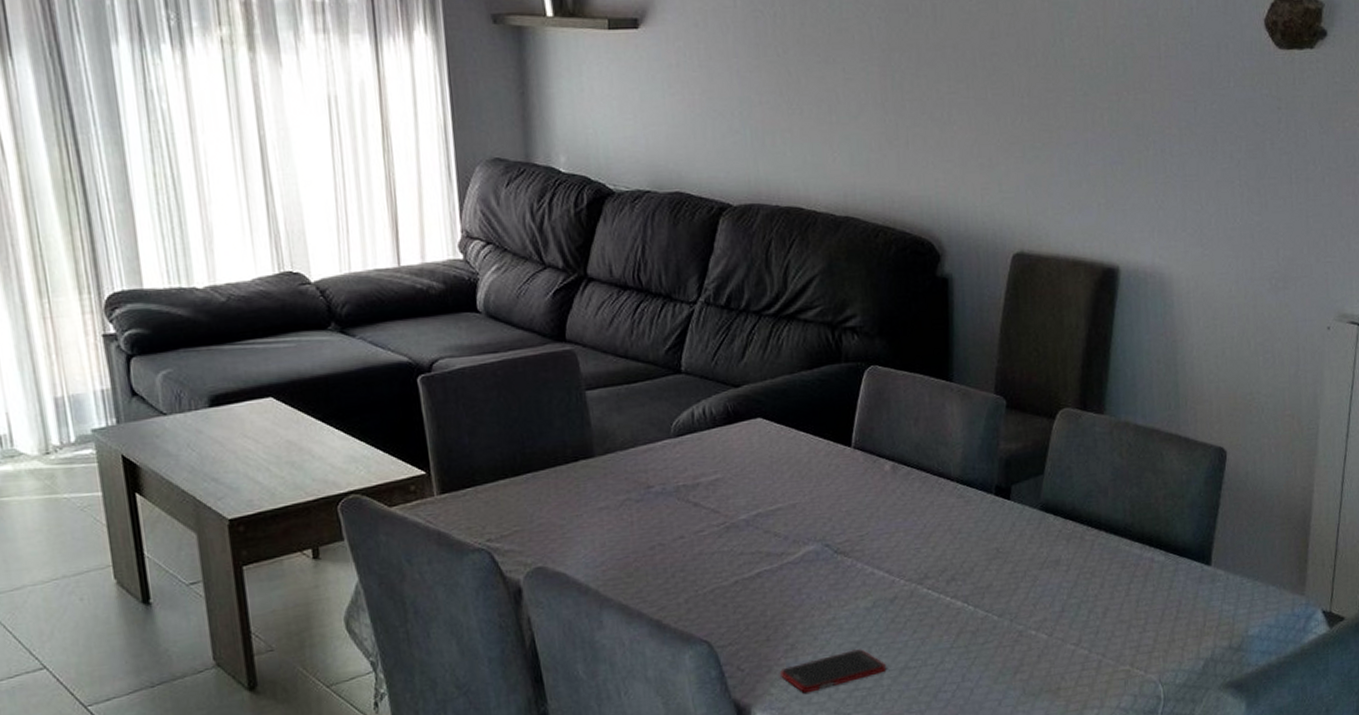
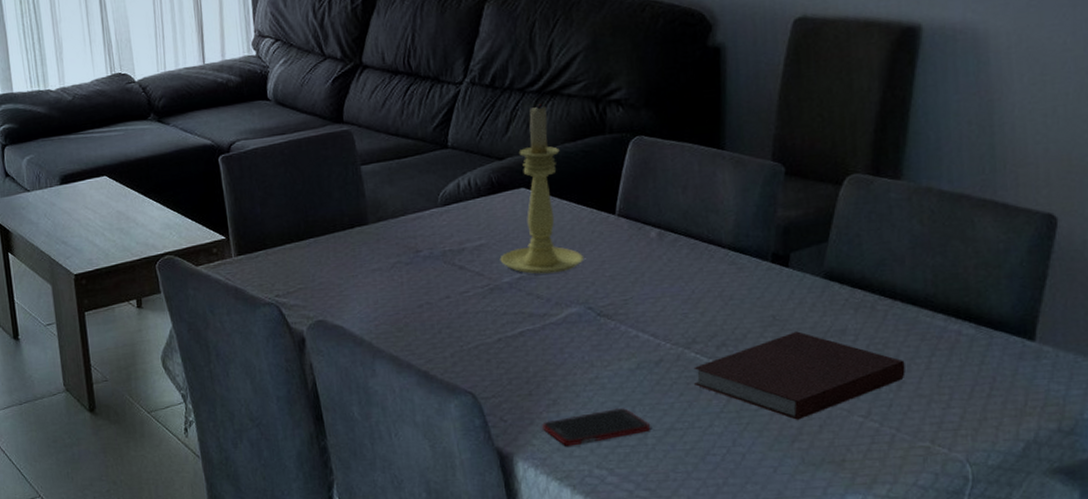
candle holder: none [736,328,820,511] -> present [500,104,583,274]
notebook: none [925,563,1109,652] -> present [693,331,905,420]

